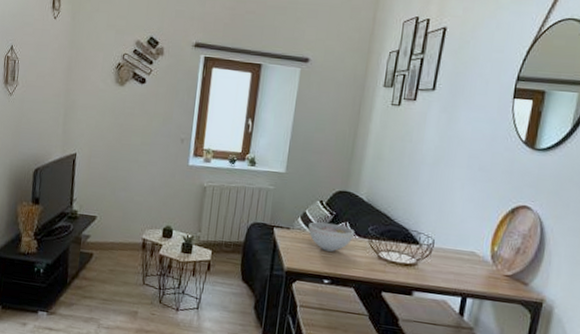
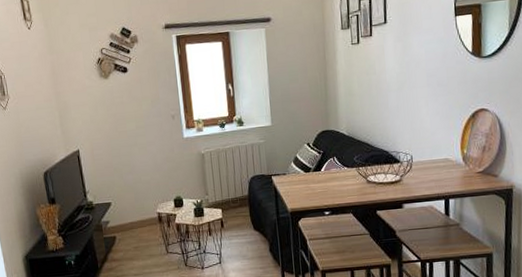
bowl: present [308,222,354,252] -> none [301,161,343,187]

